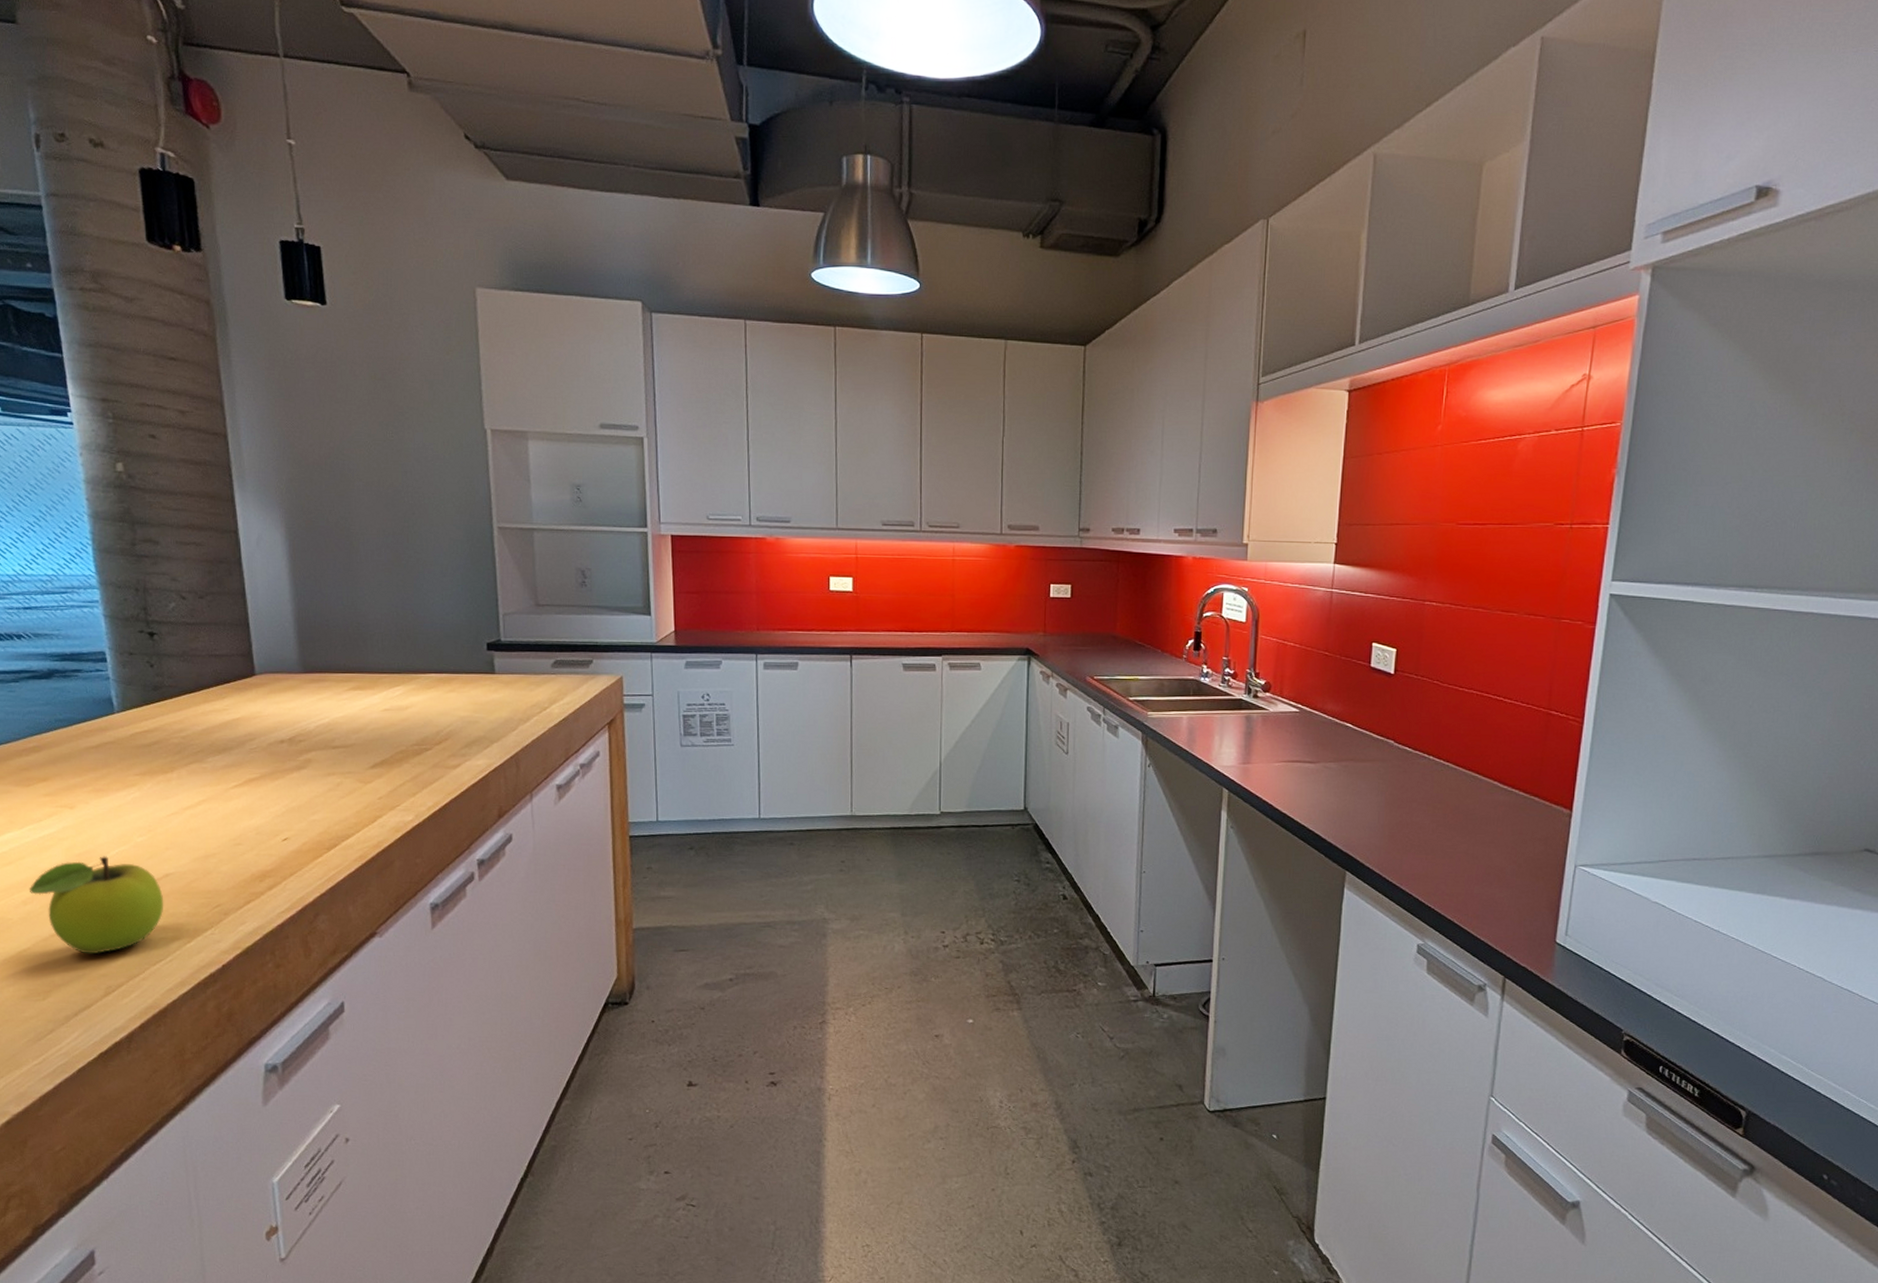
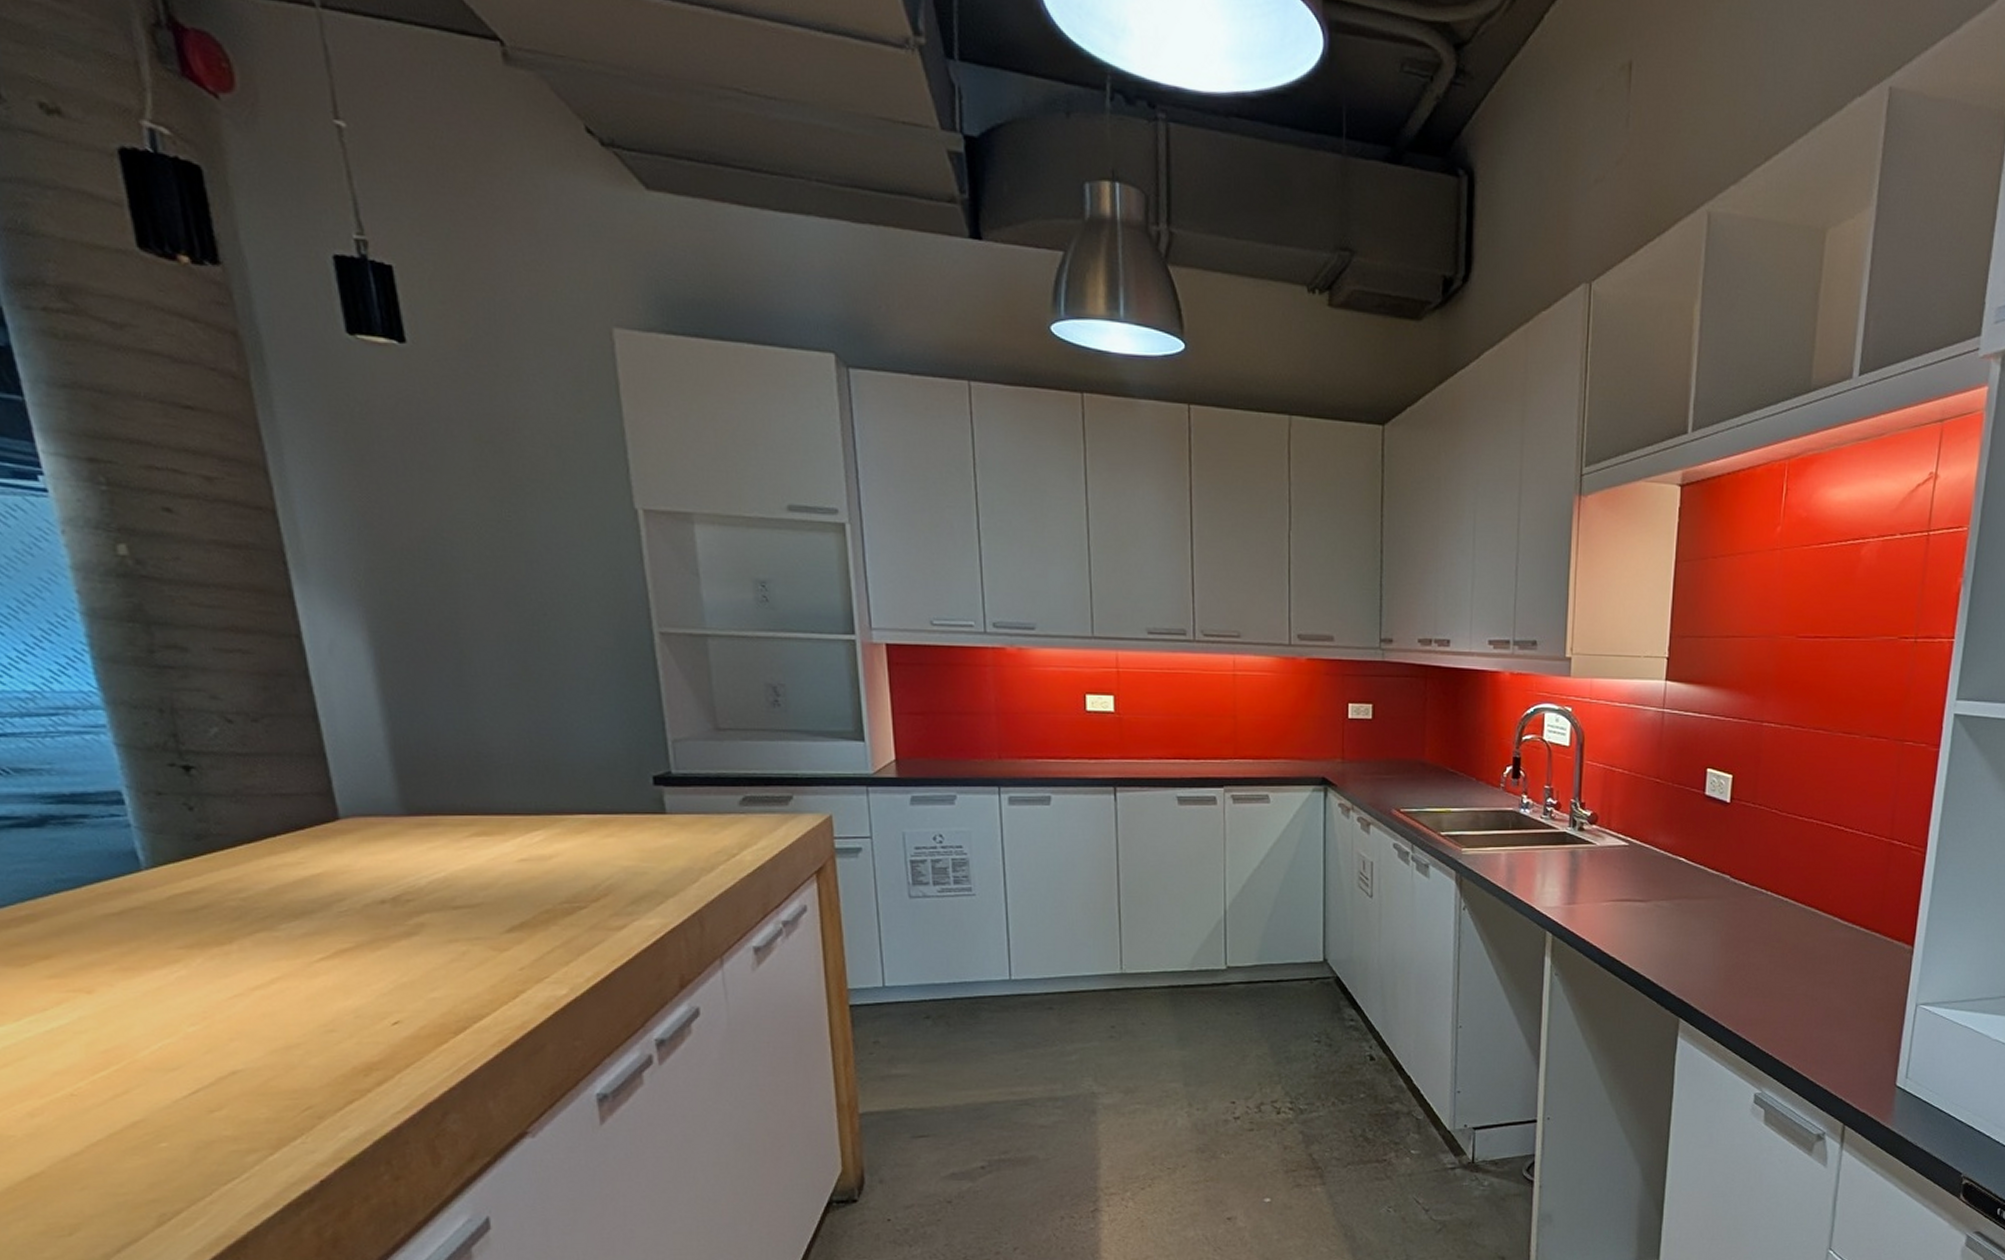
fruit: present [28,856,164,955] -> none [35,1052,233,1176]

